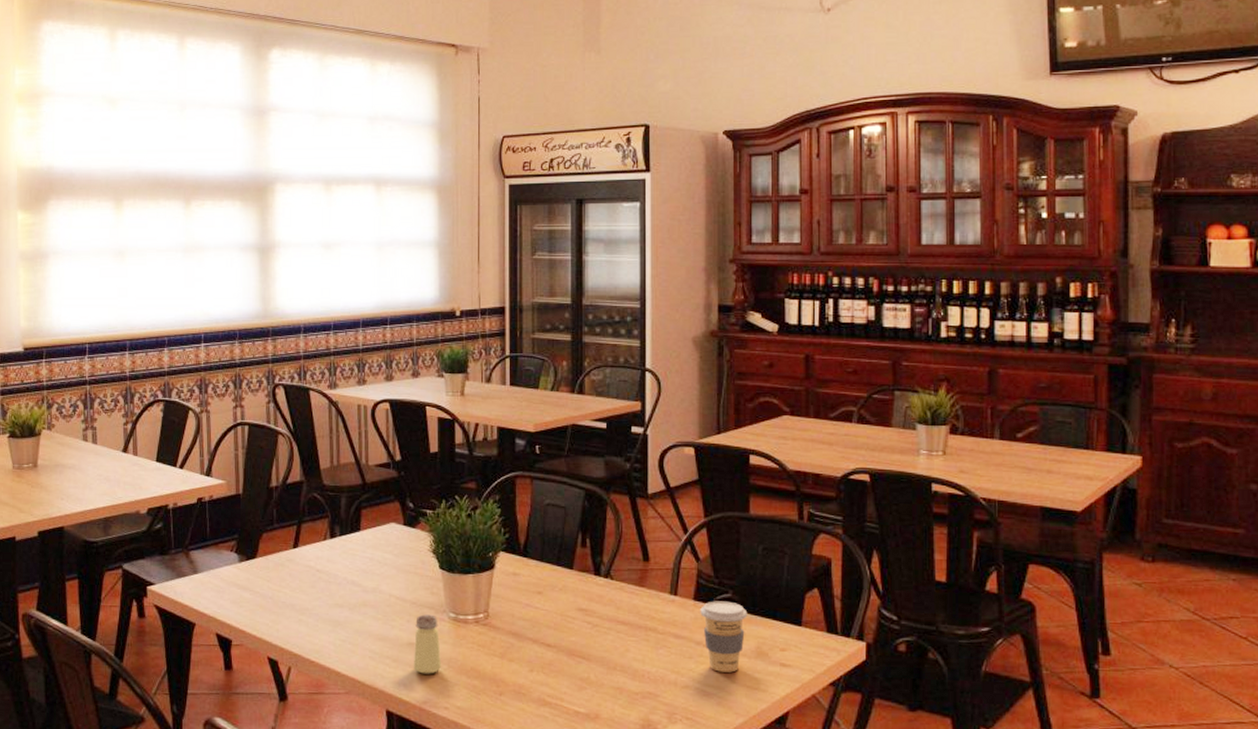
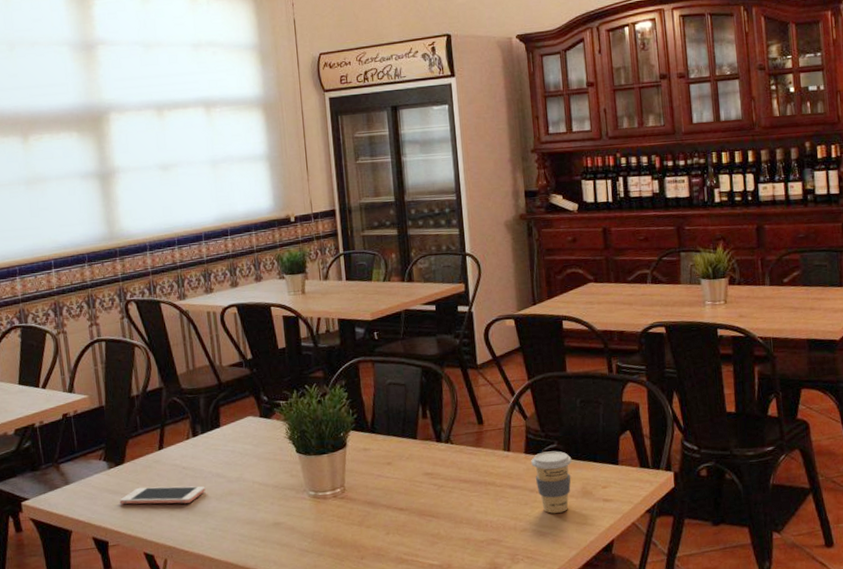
cell phone: none [247,586,339,609] -> present [119,486,206,504]
saltshaker: present [413,614,442,674] -> none [279,495,307,550]

